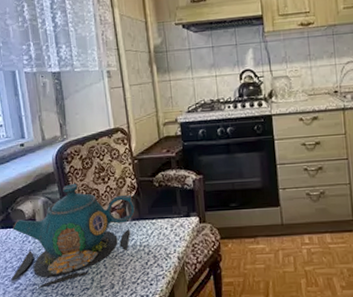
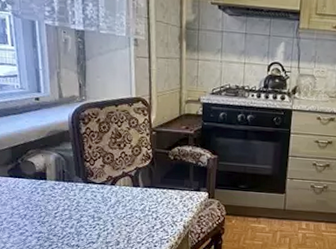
teapot: present [10,184,135,288] -> none [16,144,148,237]

